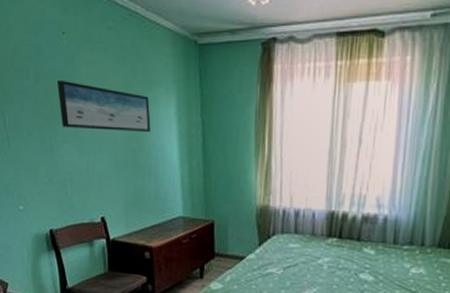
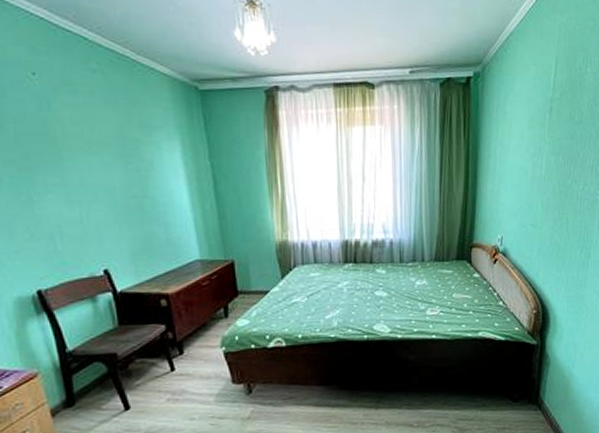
wall art: present [56,79,151,132] -> none [29,124,154,178]

